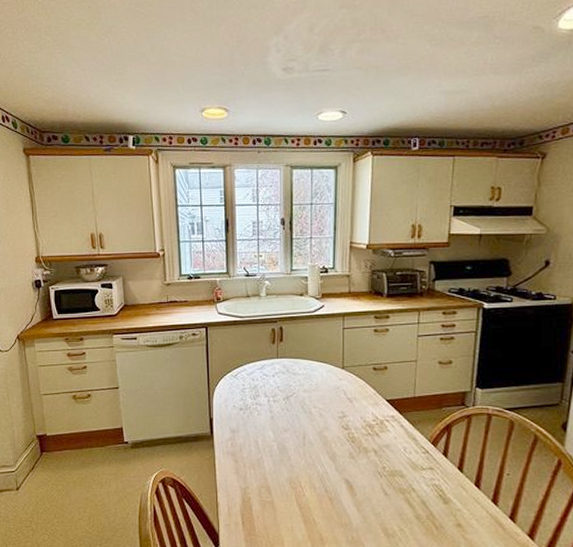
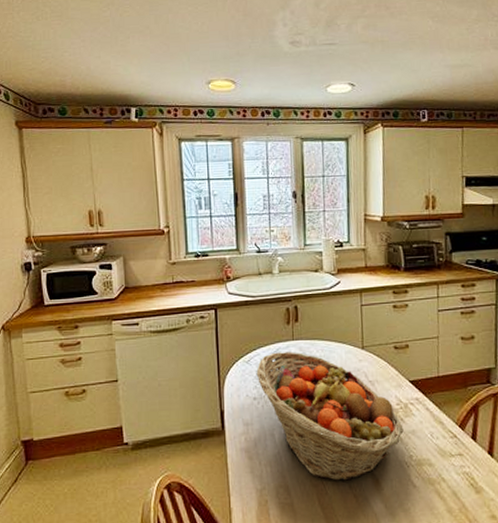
fruit basket: none [242,369,378,485] -> present [256,352,404,481]

